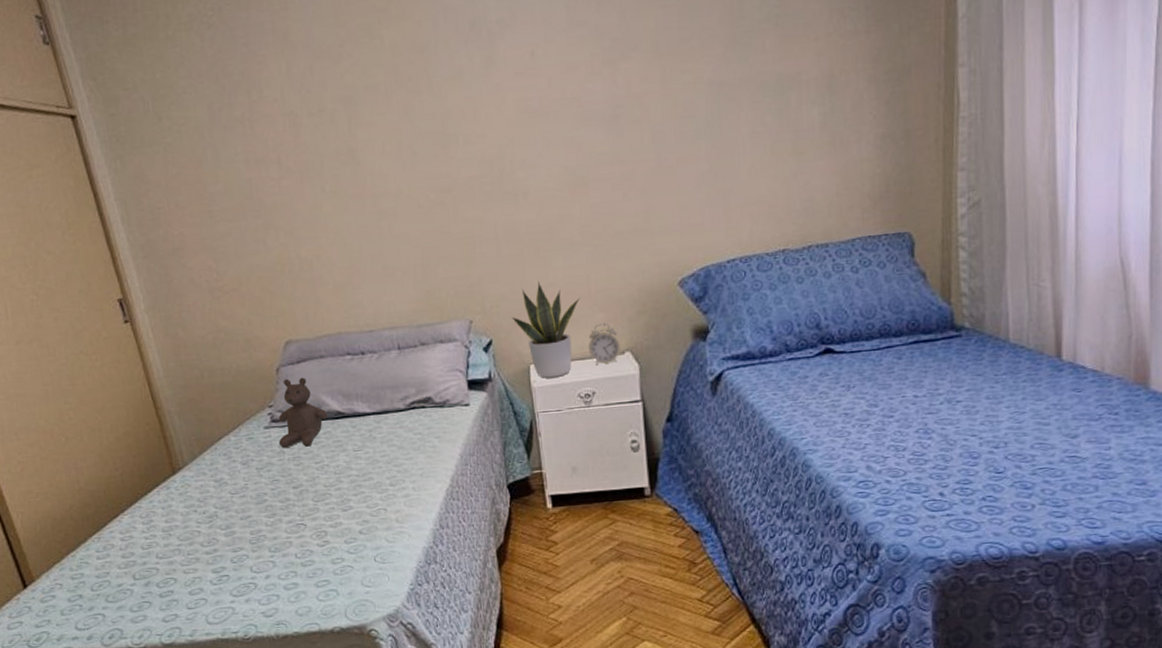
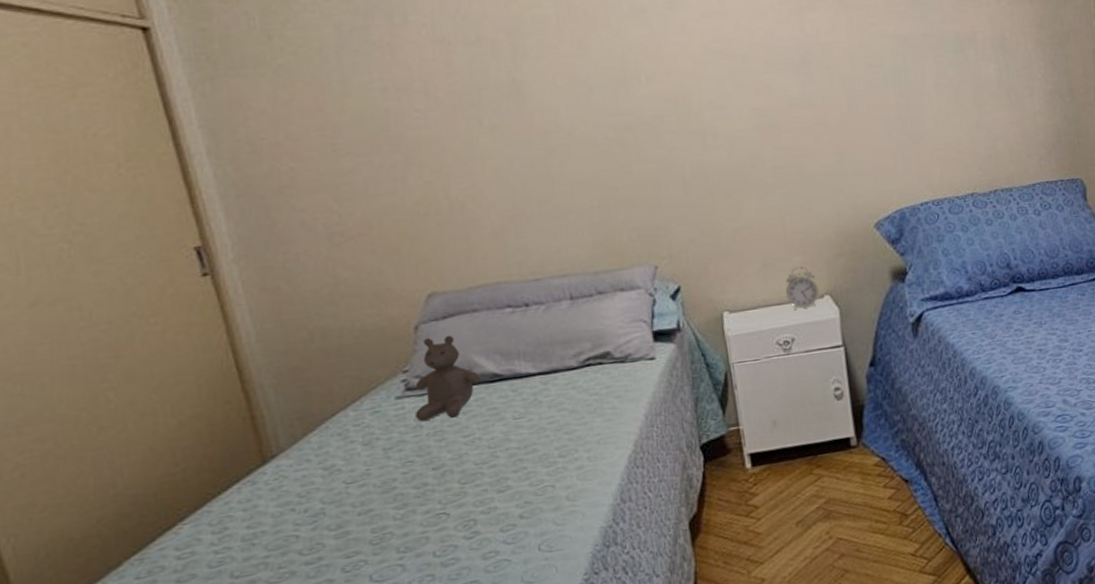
potted plant: present [512,280,580,378] -> none [702,223,775,326]

